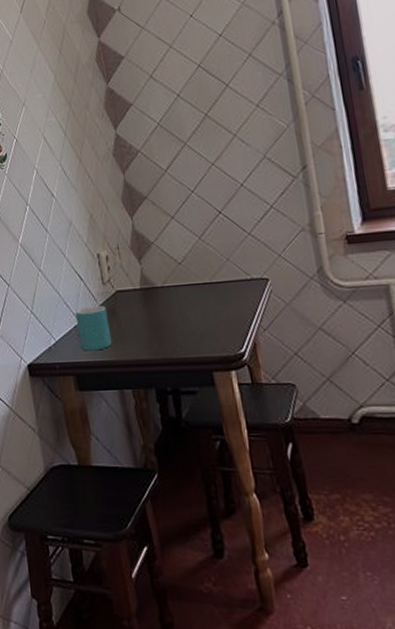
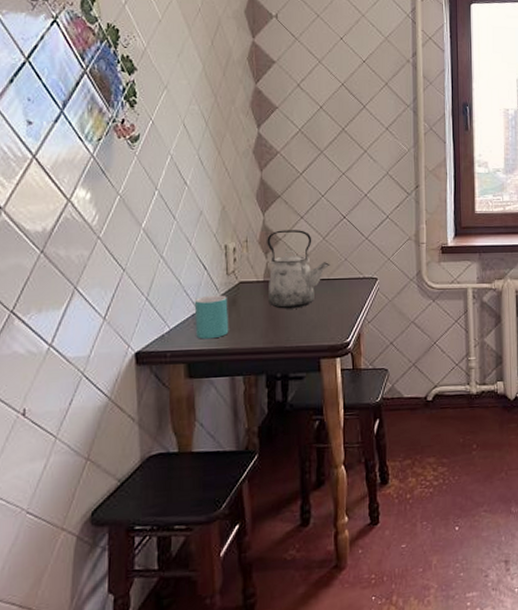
kettle: none [138,231,211,318] -> present [267,230,330,309]

